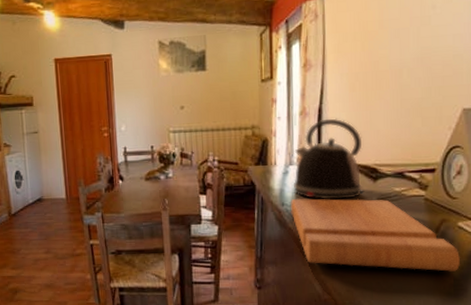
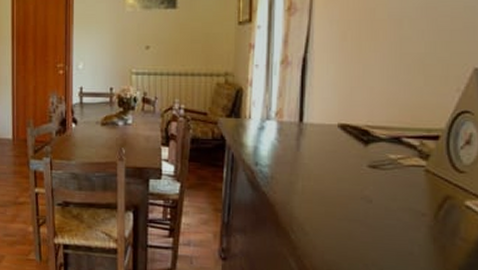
cutting board: present [290,198,461,272] -> none [264,159,468,259]
kettle: present [293,118,364,200] -> none [269,70,353,164]

